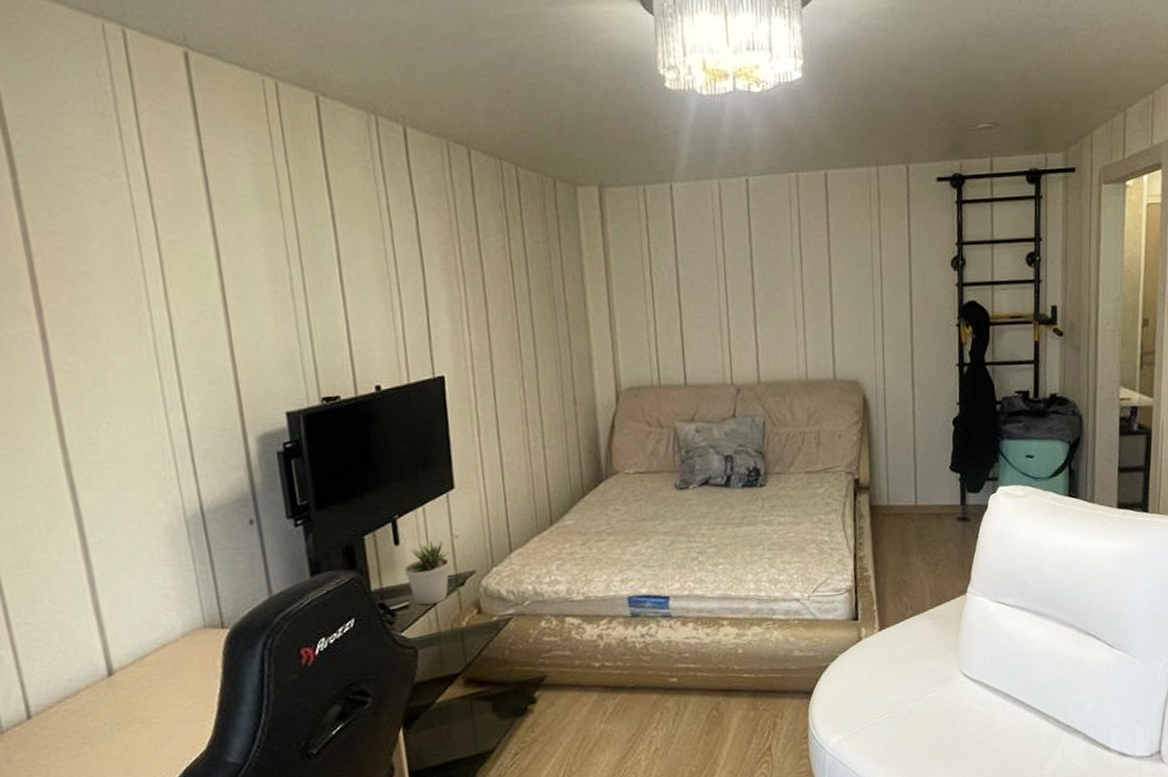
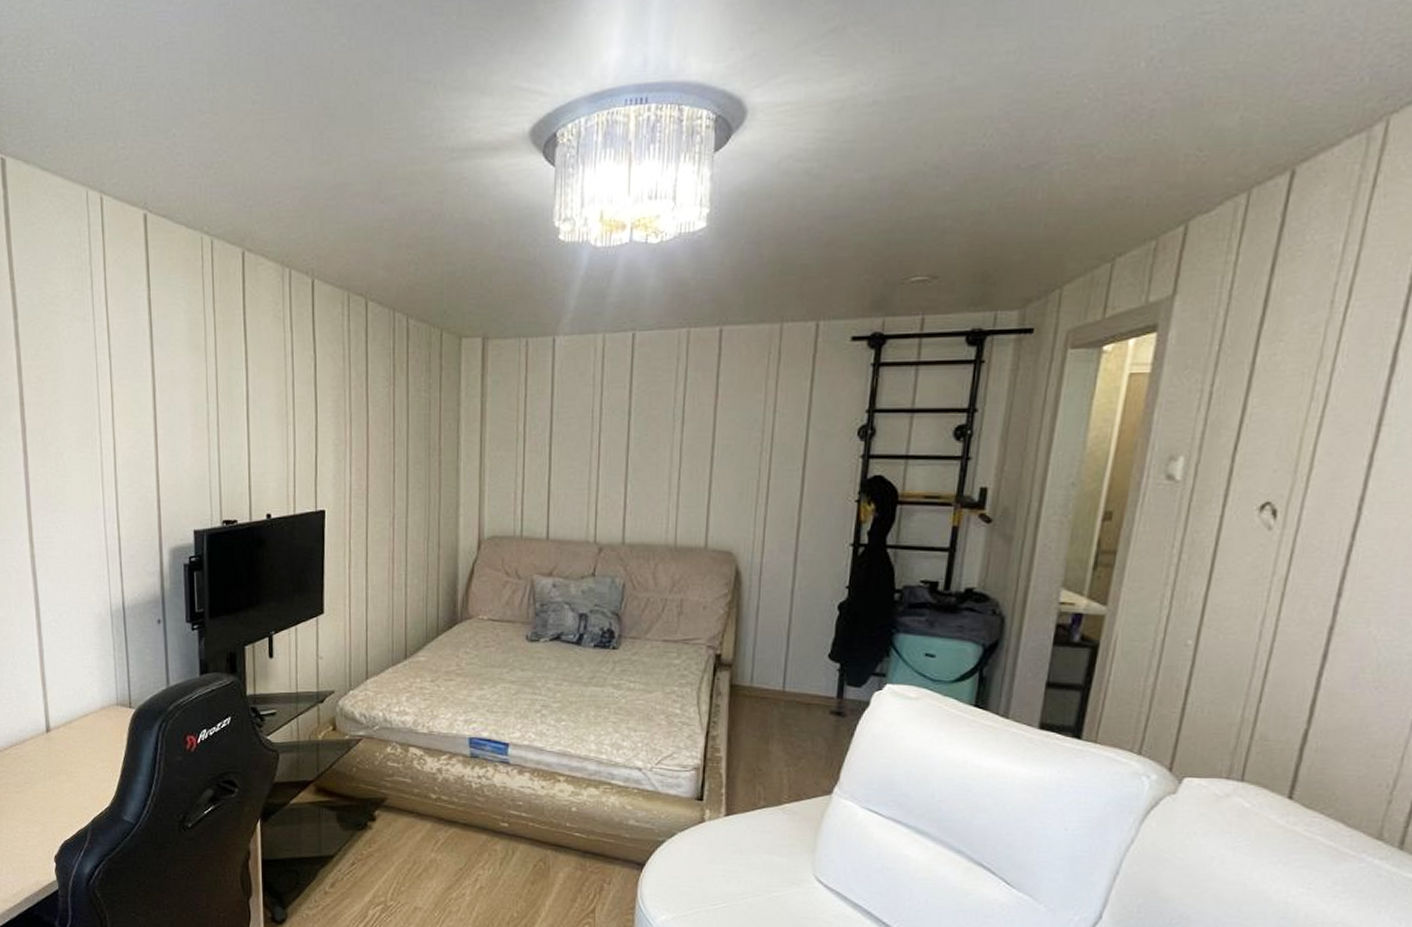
potted plant: present [404,540,450,607] -> none [275,658,314,717]

